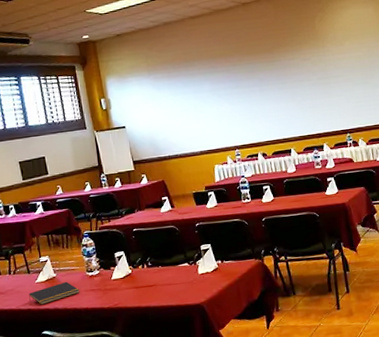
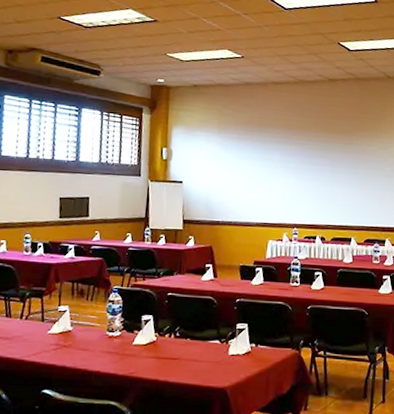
notepad: present [29,281,80,305] -> none [36,337,95,360]

